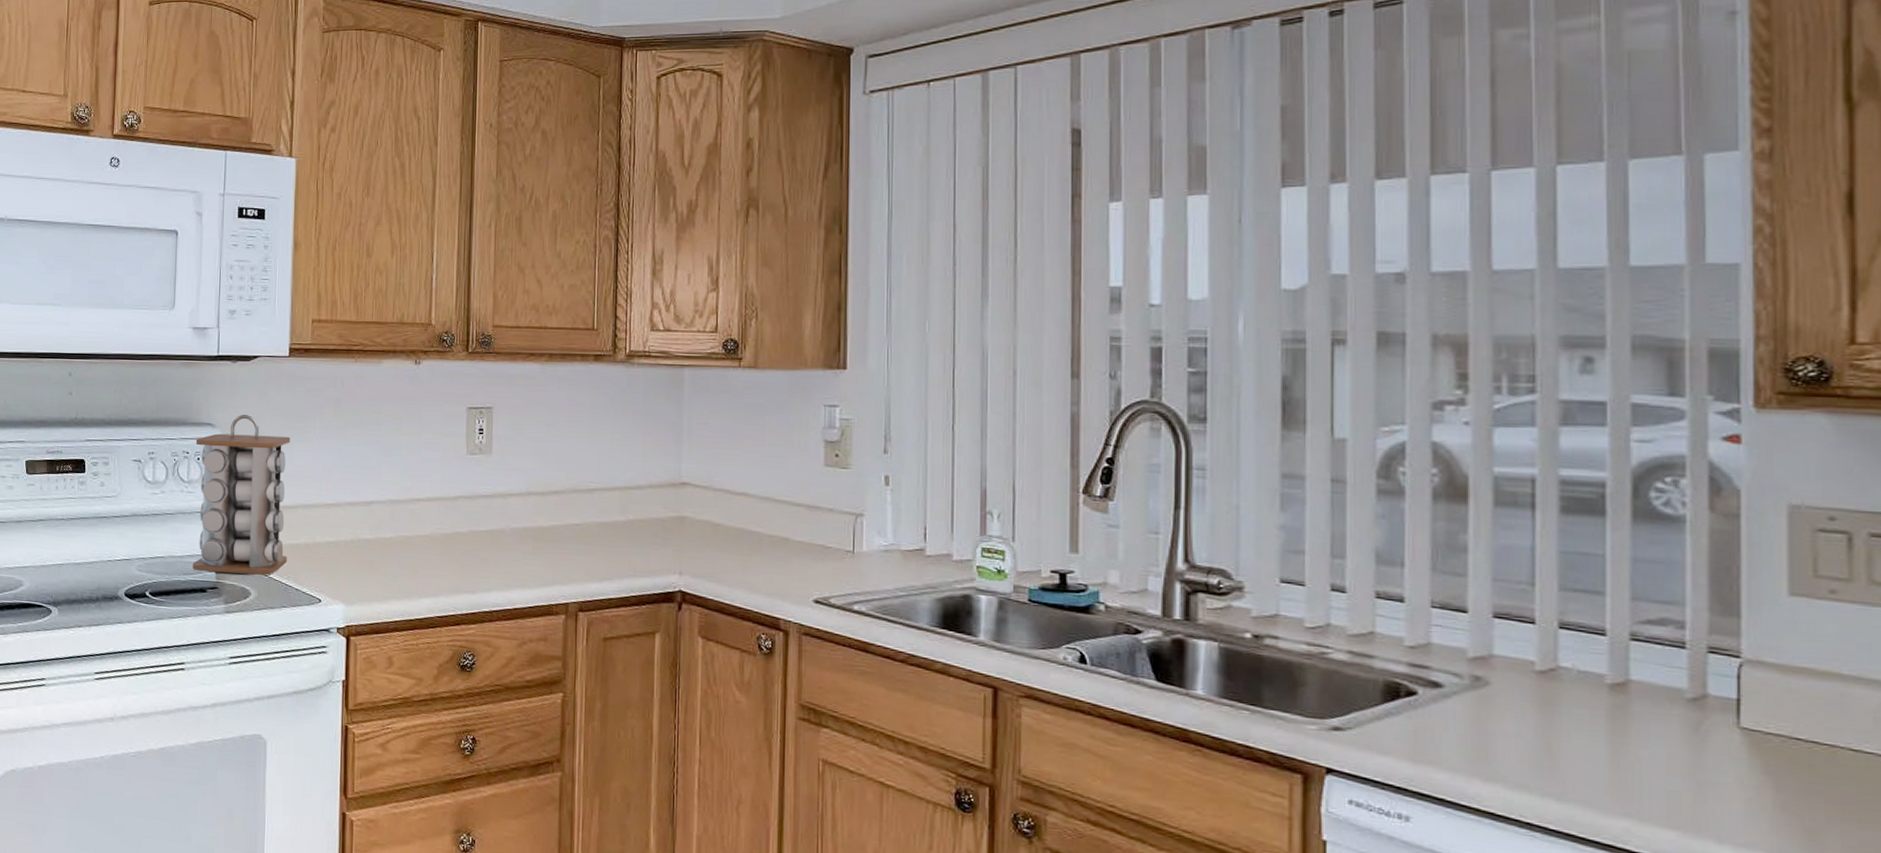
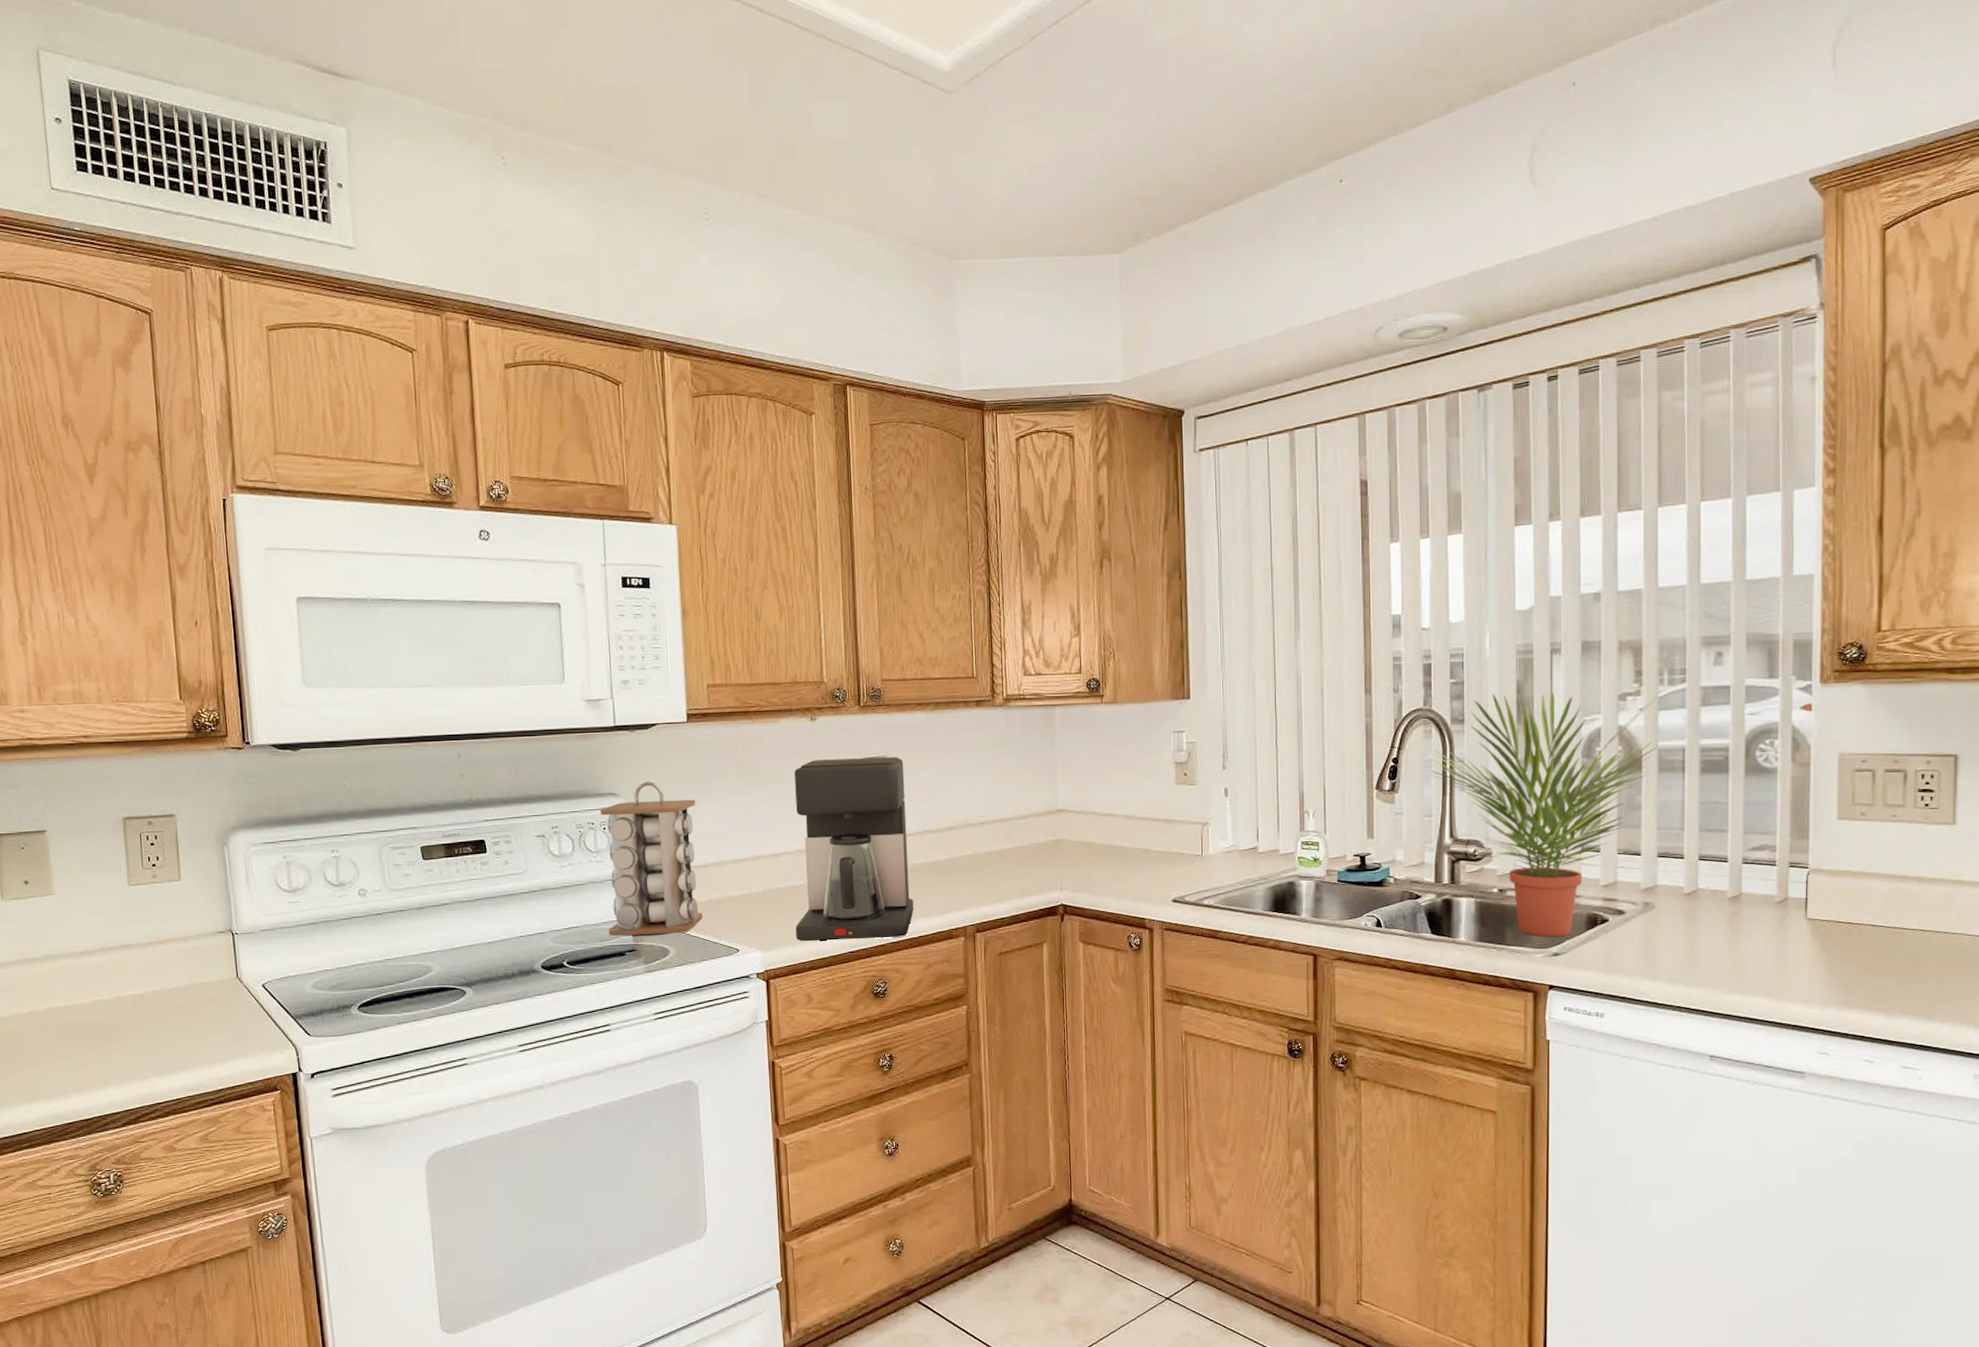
coffee maker: none [381,406,511,608] -> present [793,757,914,942]
potted plant: none [1155,389,1494,708] -> present [1428,692,1659,938]

